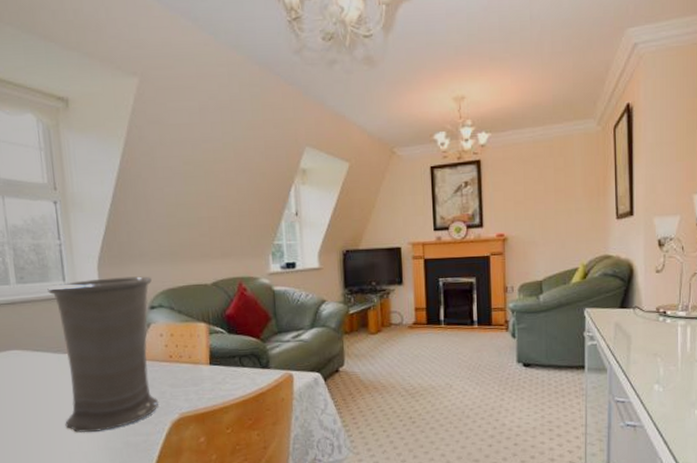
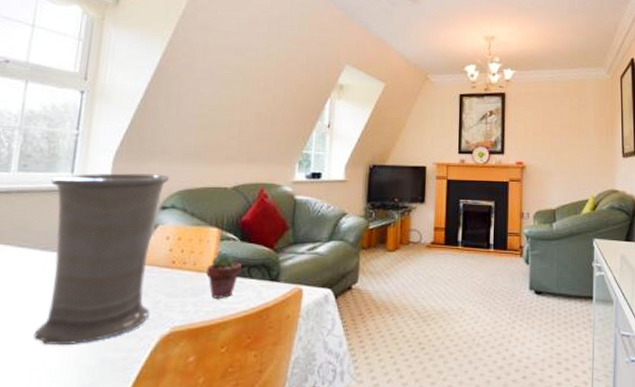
potted succulent: none [201,346,234,387] -> present [205,254,243,298]

